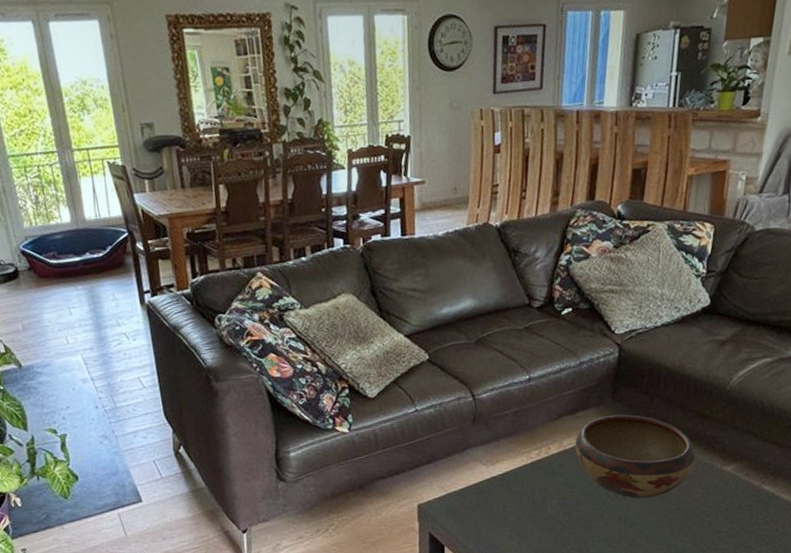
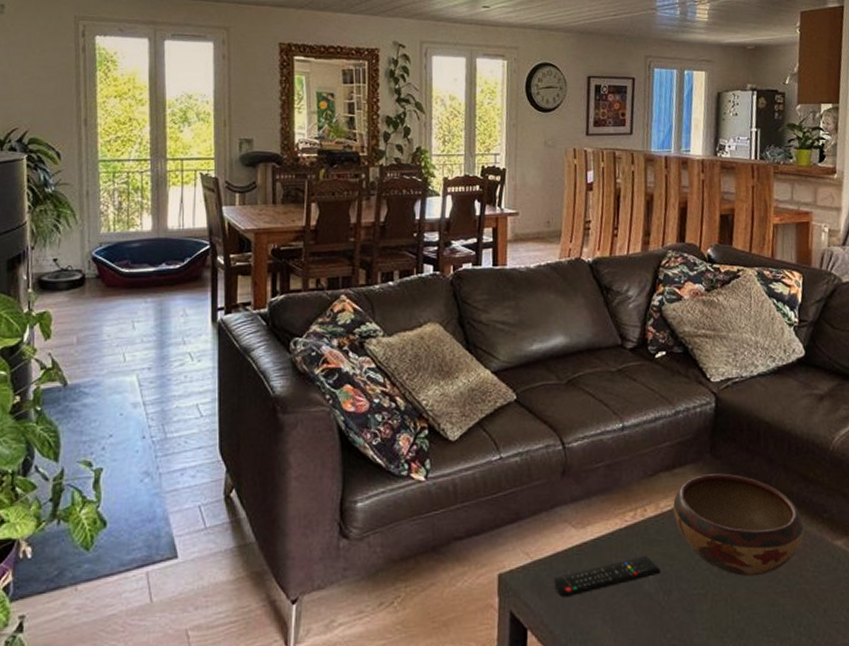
remote control: none [466,485,562,521] -> present [553,556,661,598]

